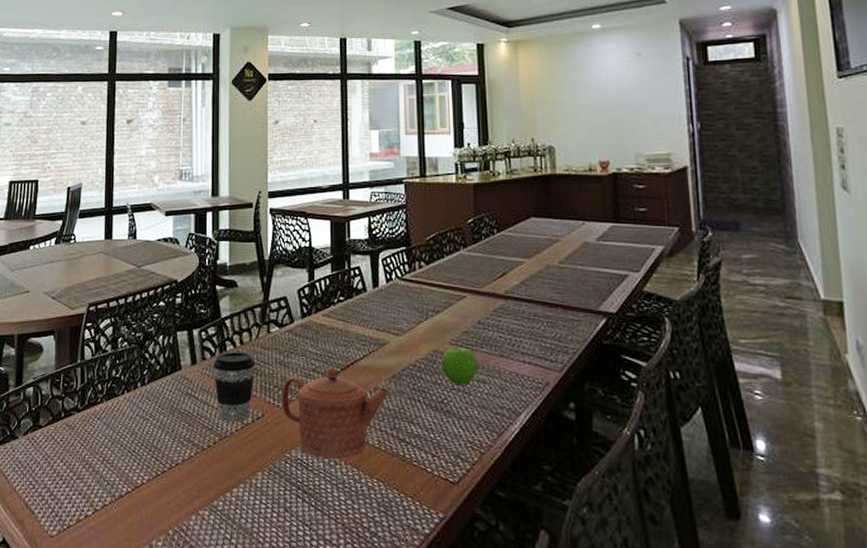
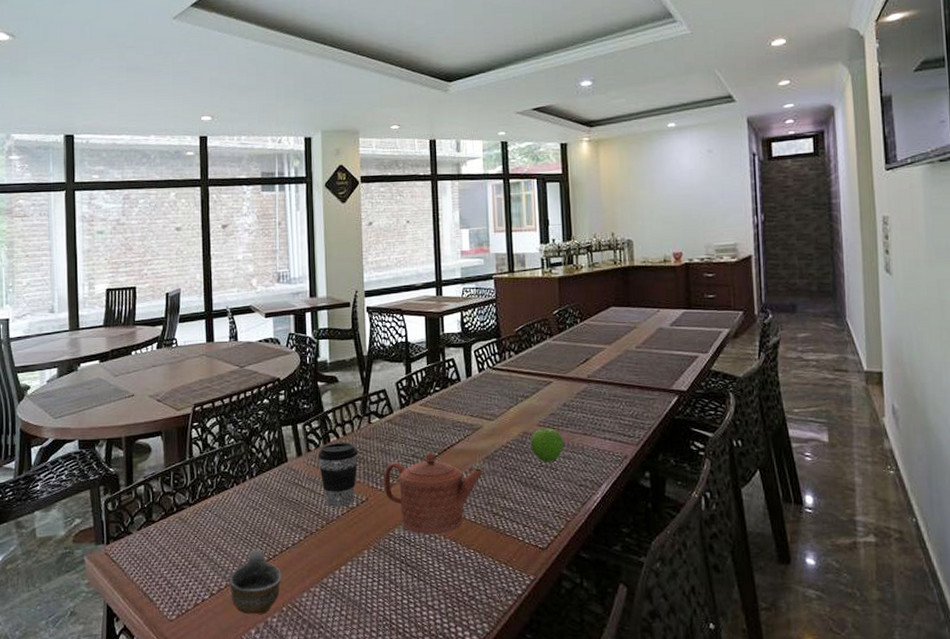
cup: none [114,463,169,537] -> present [229,549,282,615]

